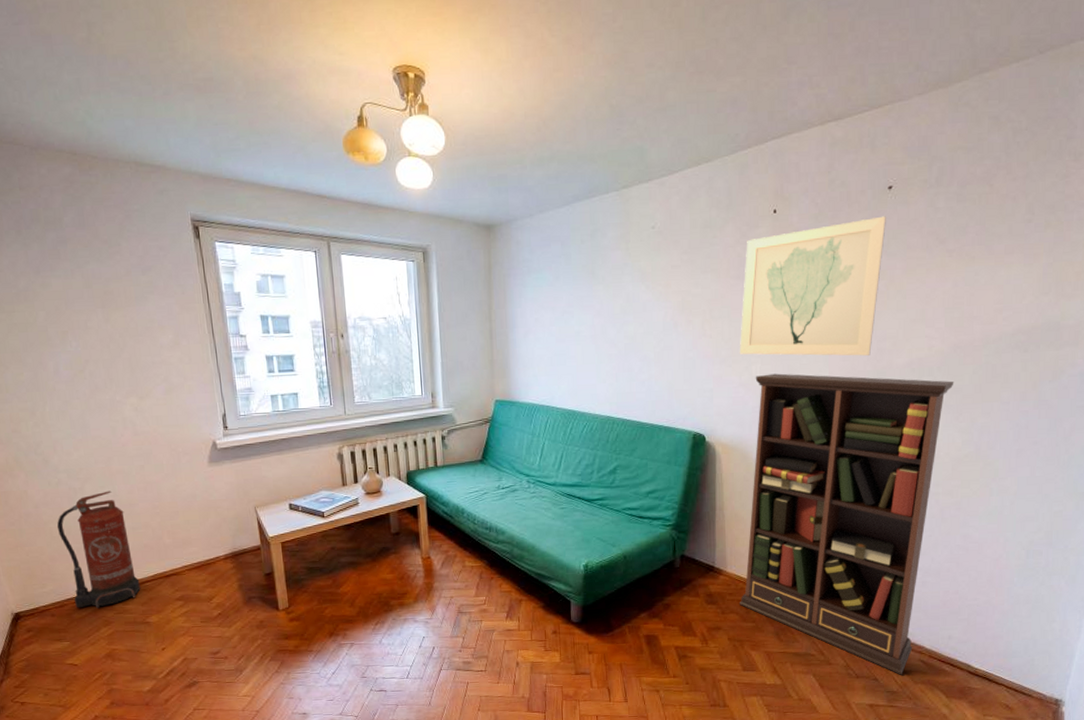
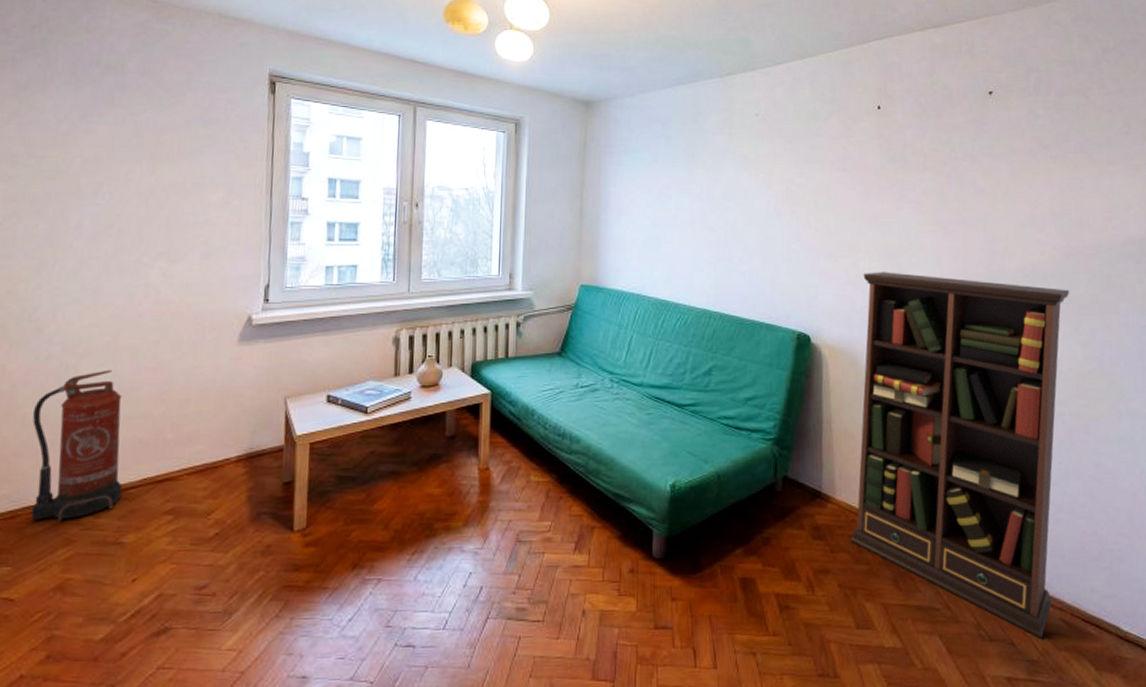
wall art: present [739,216,886,356] -> none [845,119,989,258]

